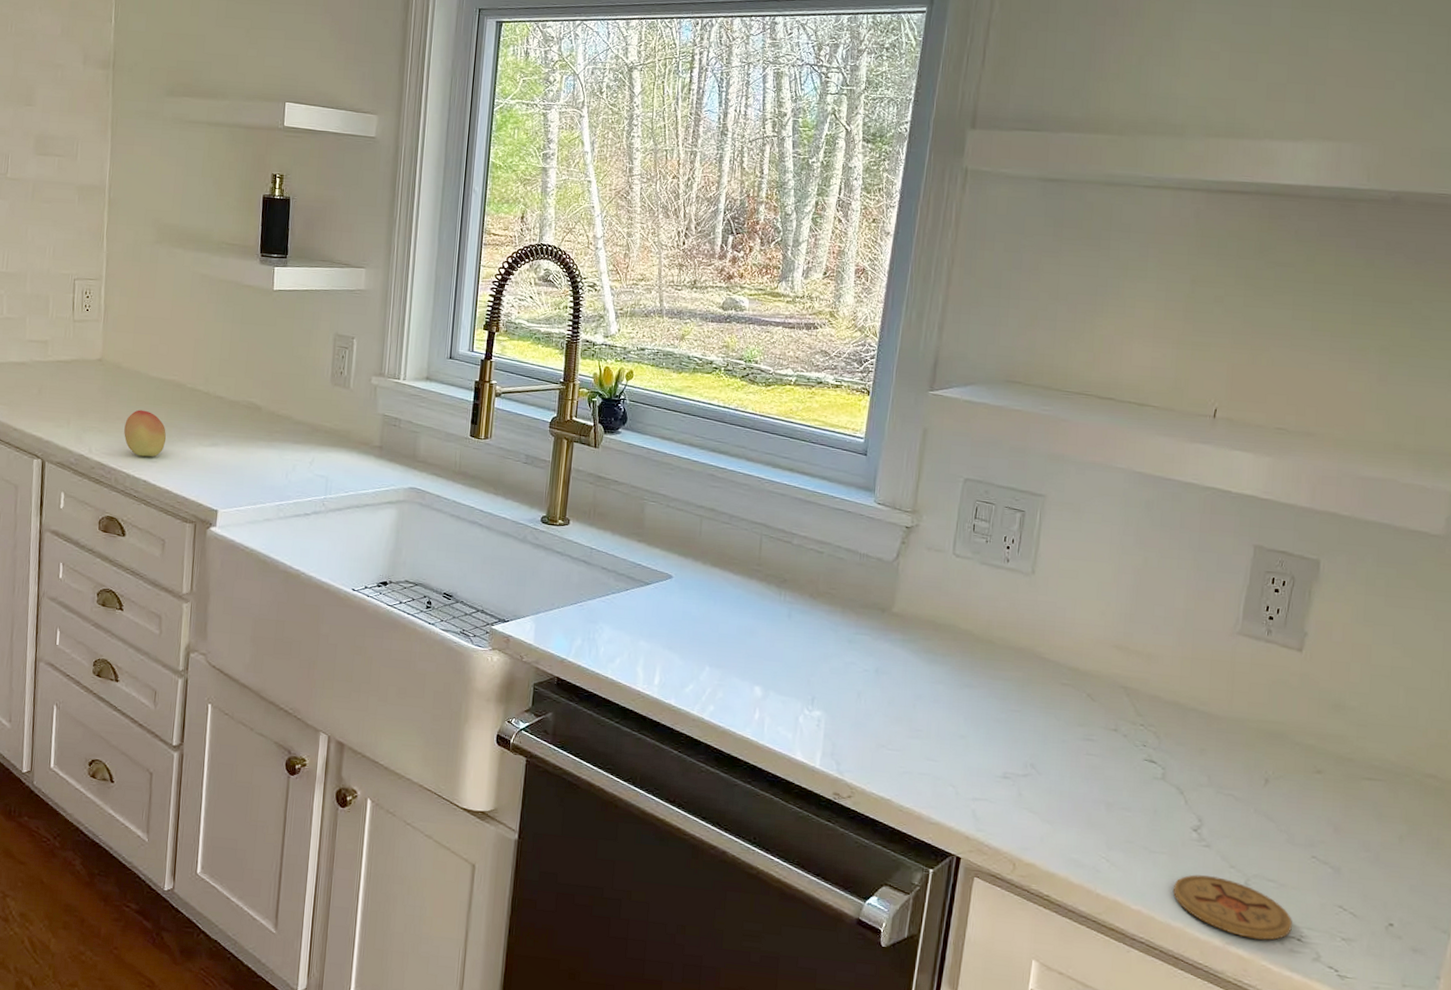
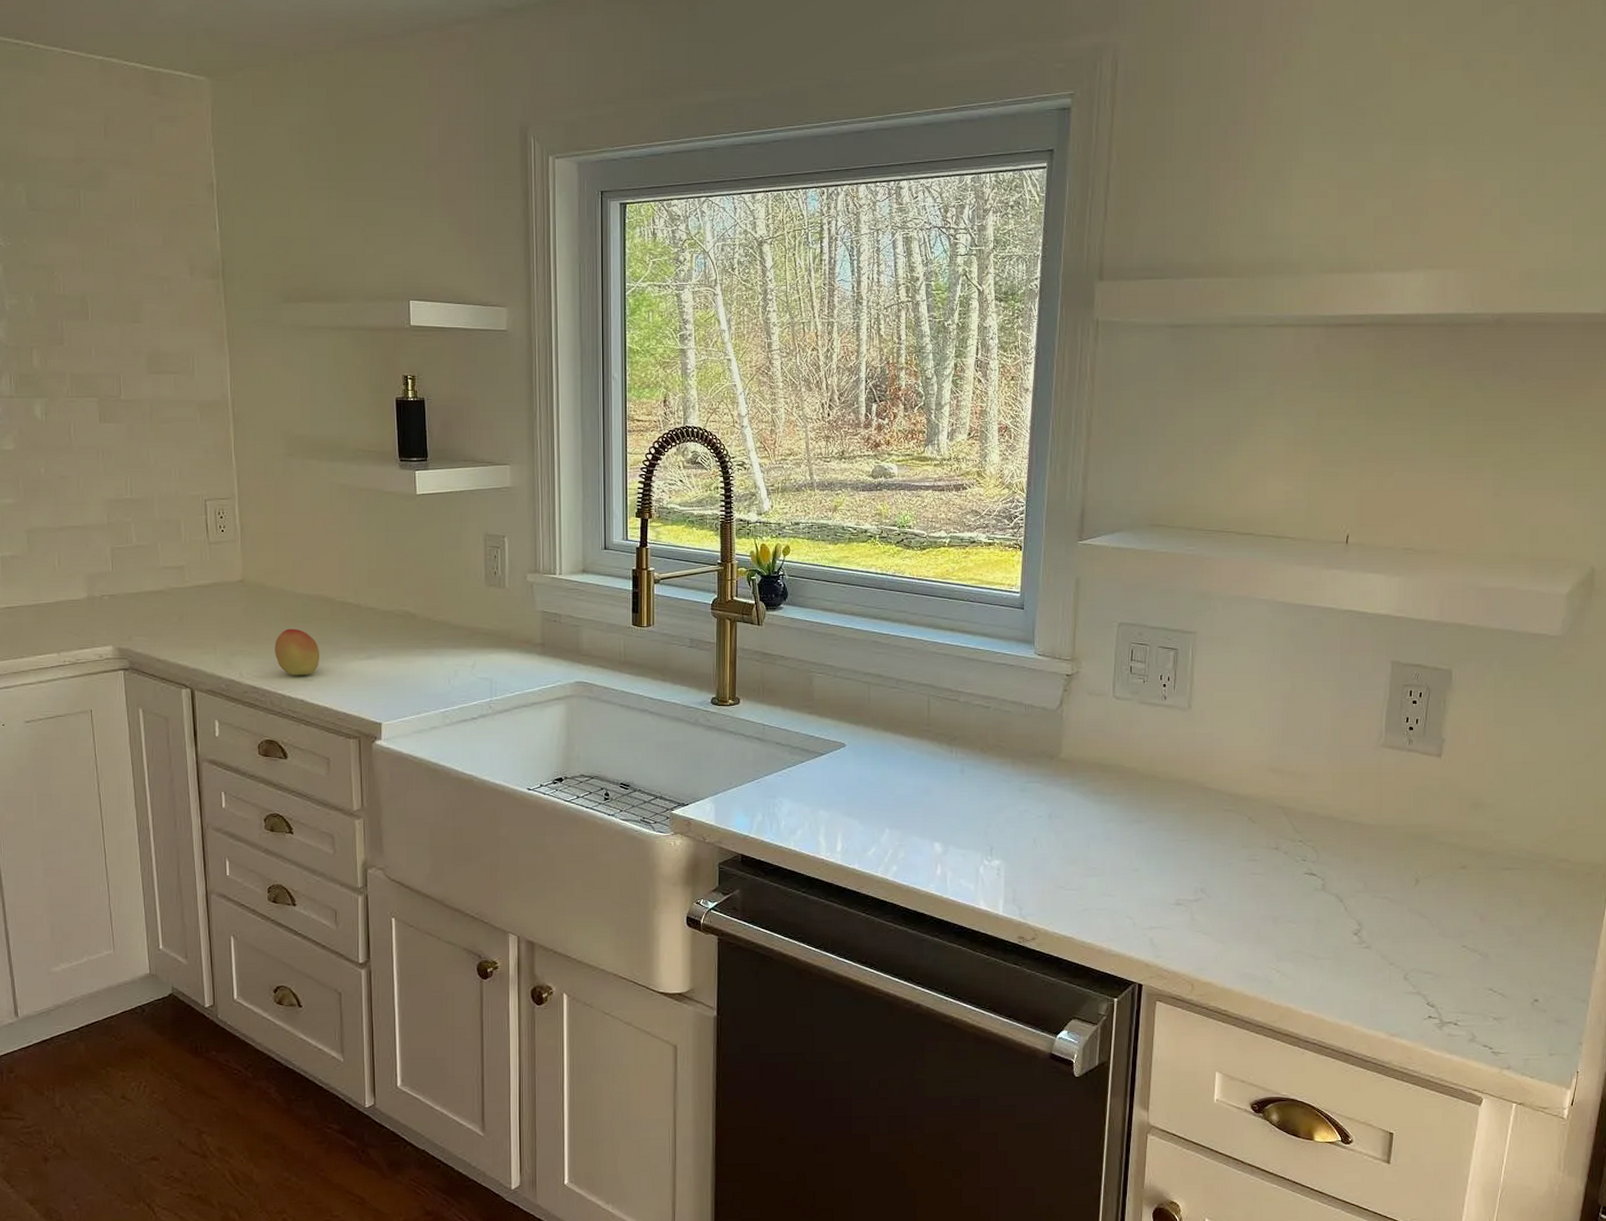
coaster: present [1172,874,1292,940] -> none [1339,974,1448,1028]

